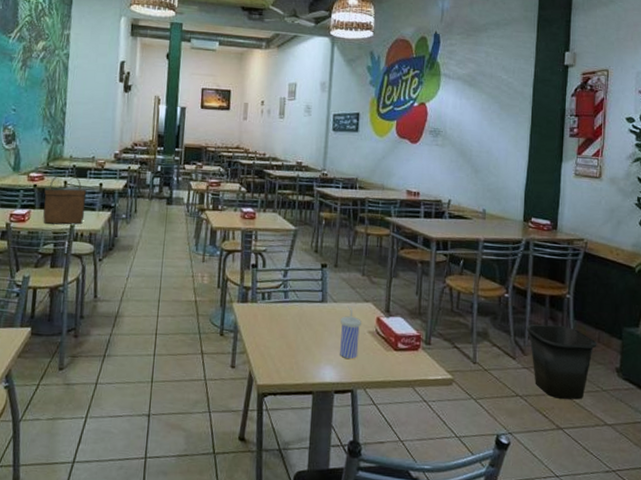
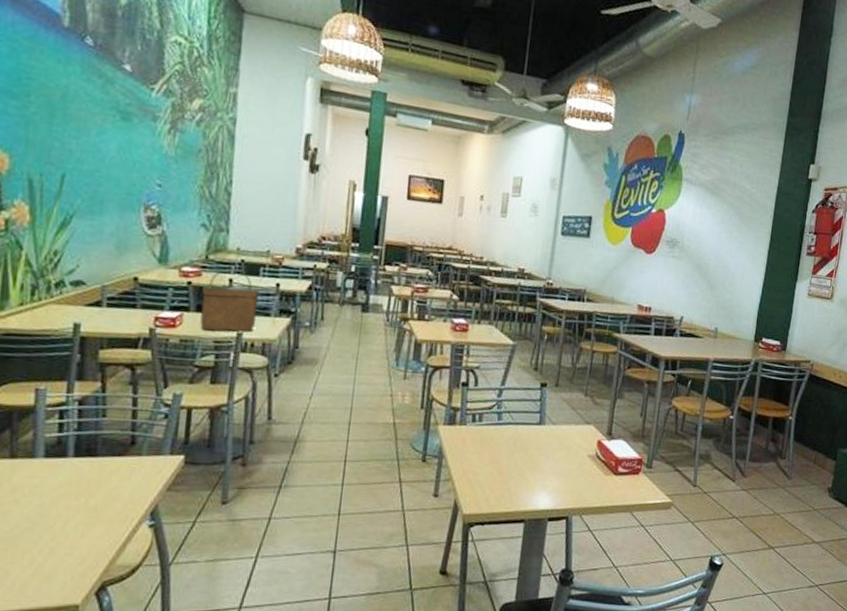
beverage cup: present [340,306,361,360] -> none [556,429,581,485]
waste bin: present [526,324,597,400] -> none [747,446,813,520]

